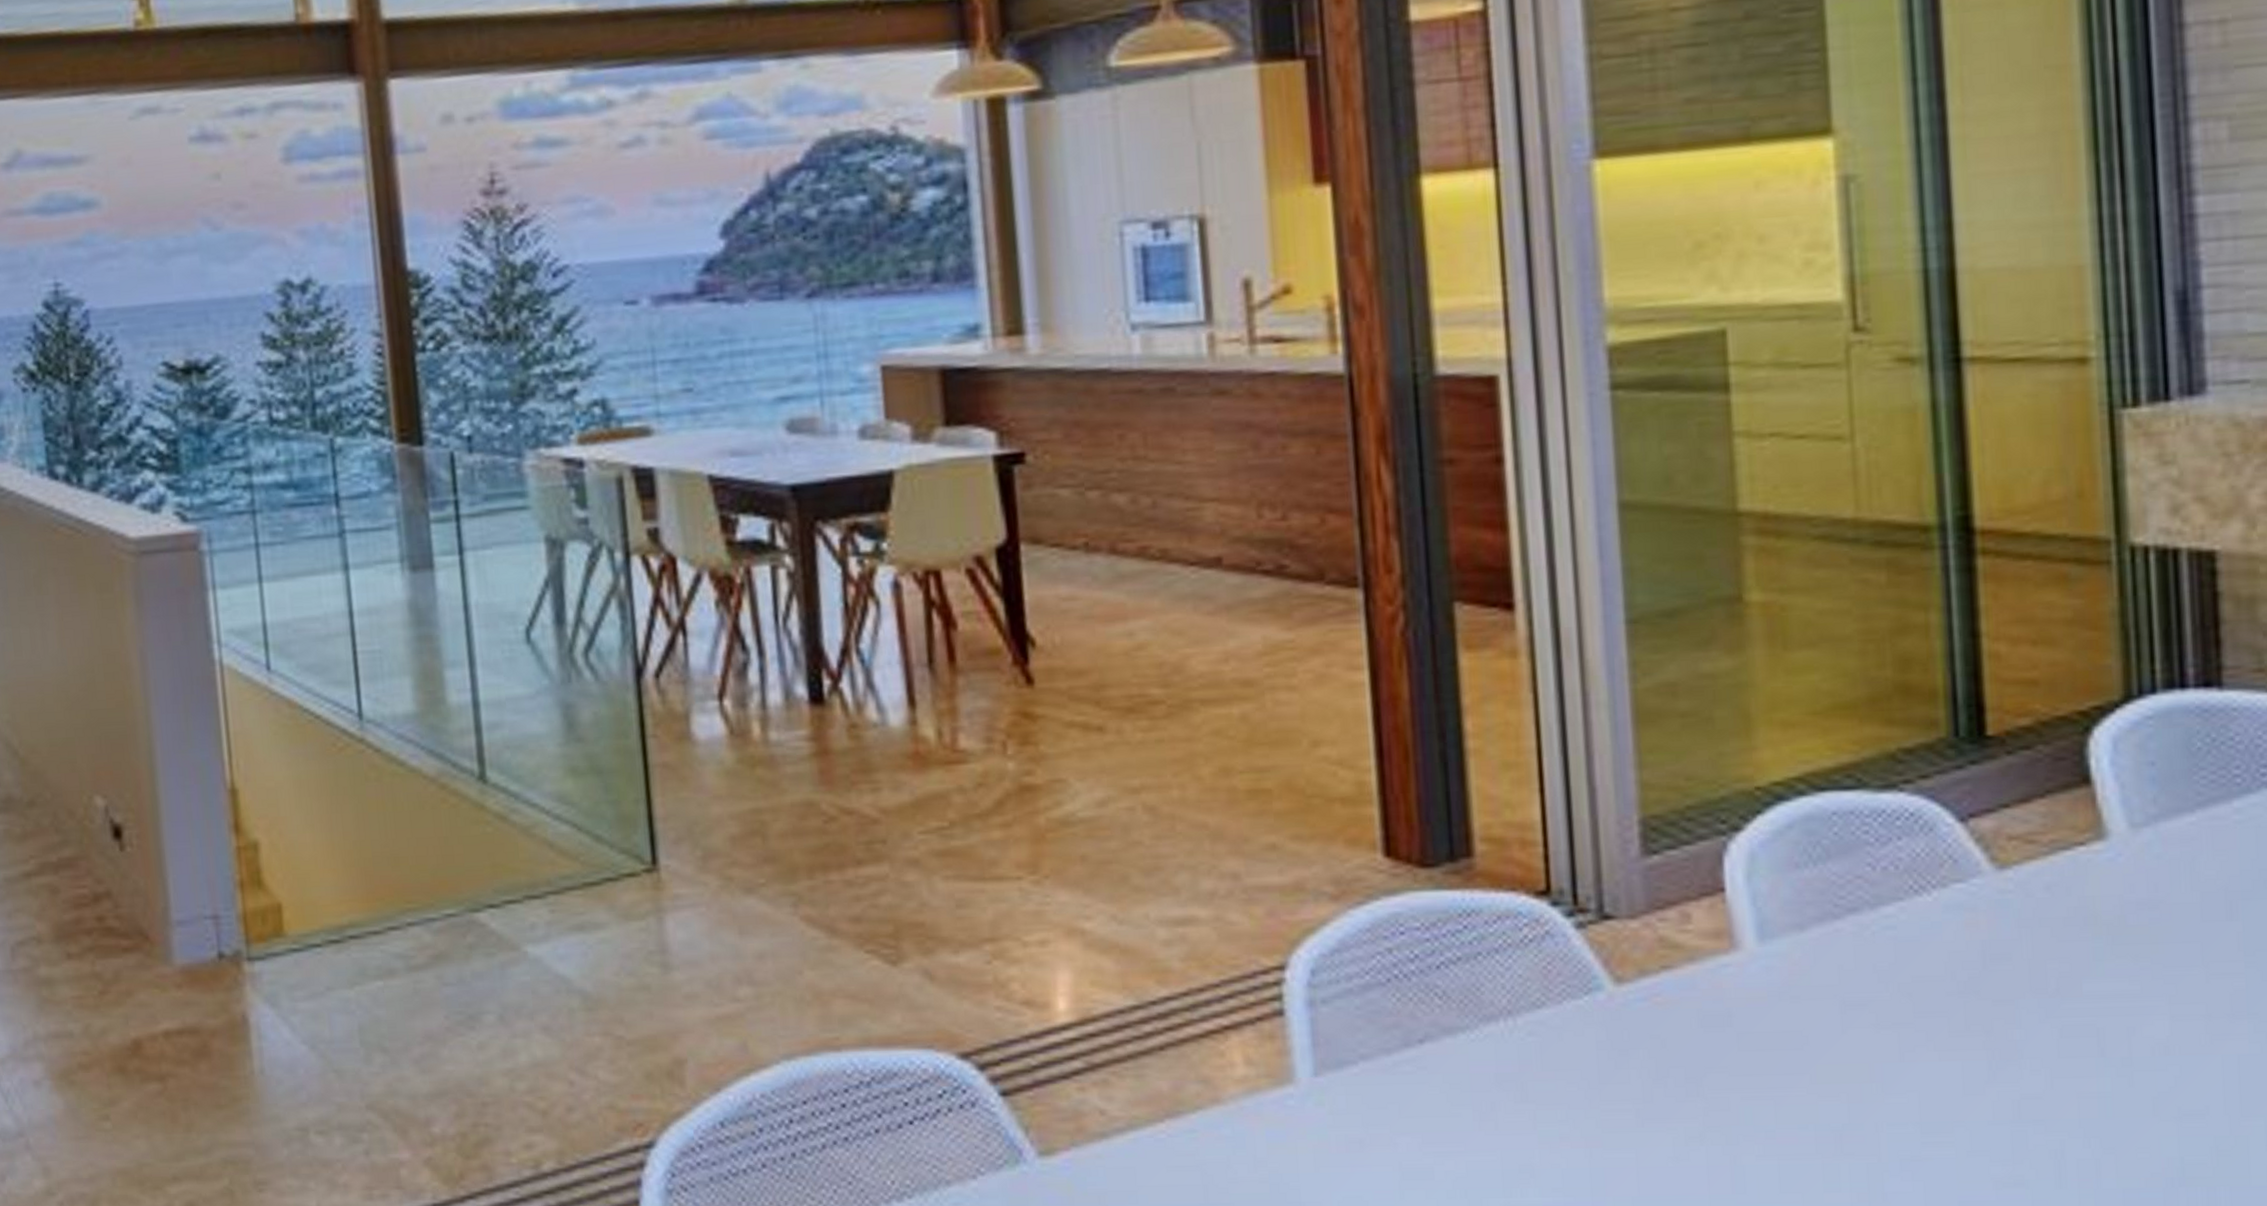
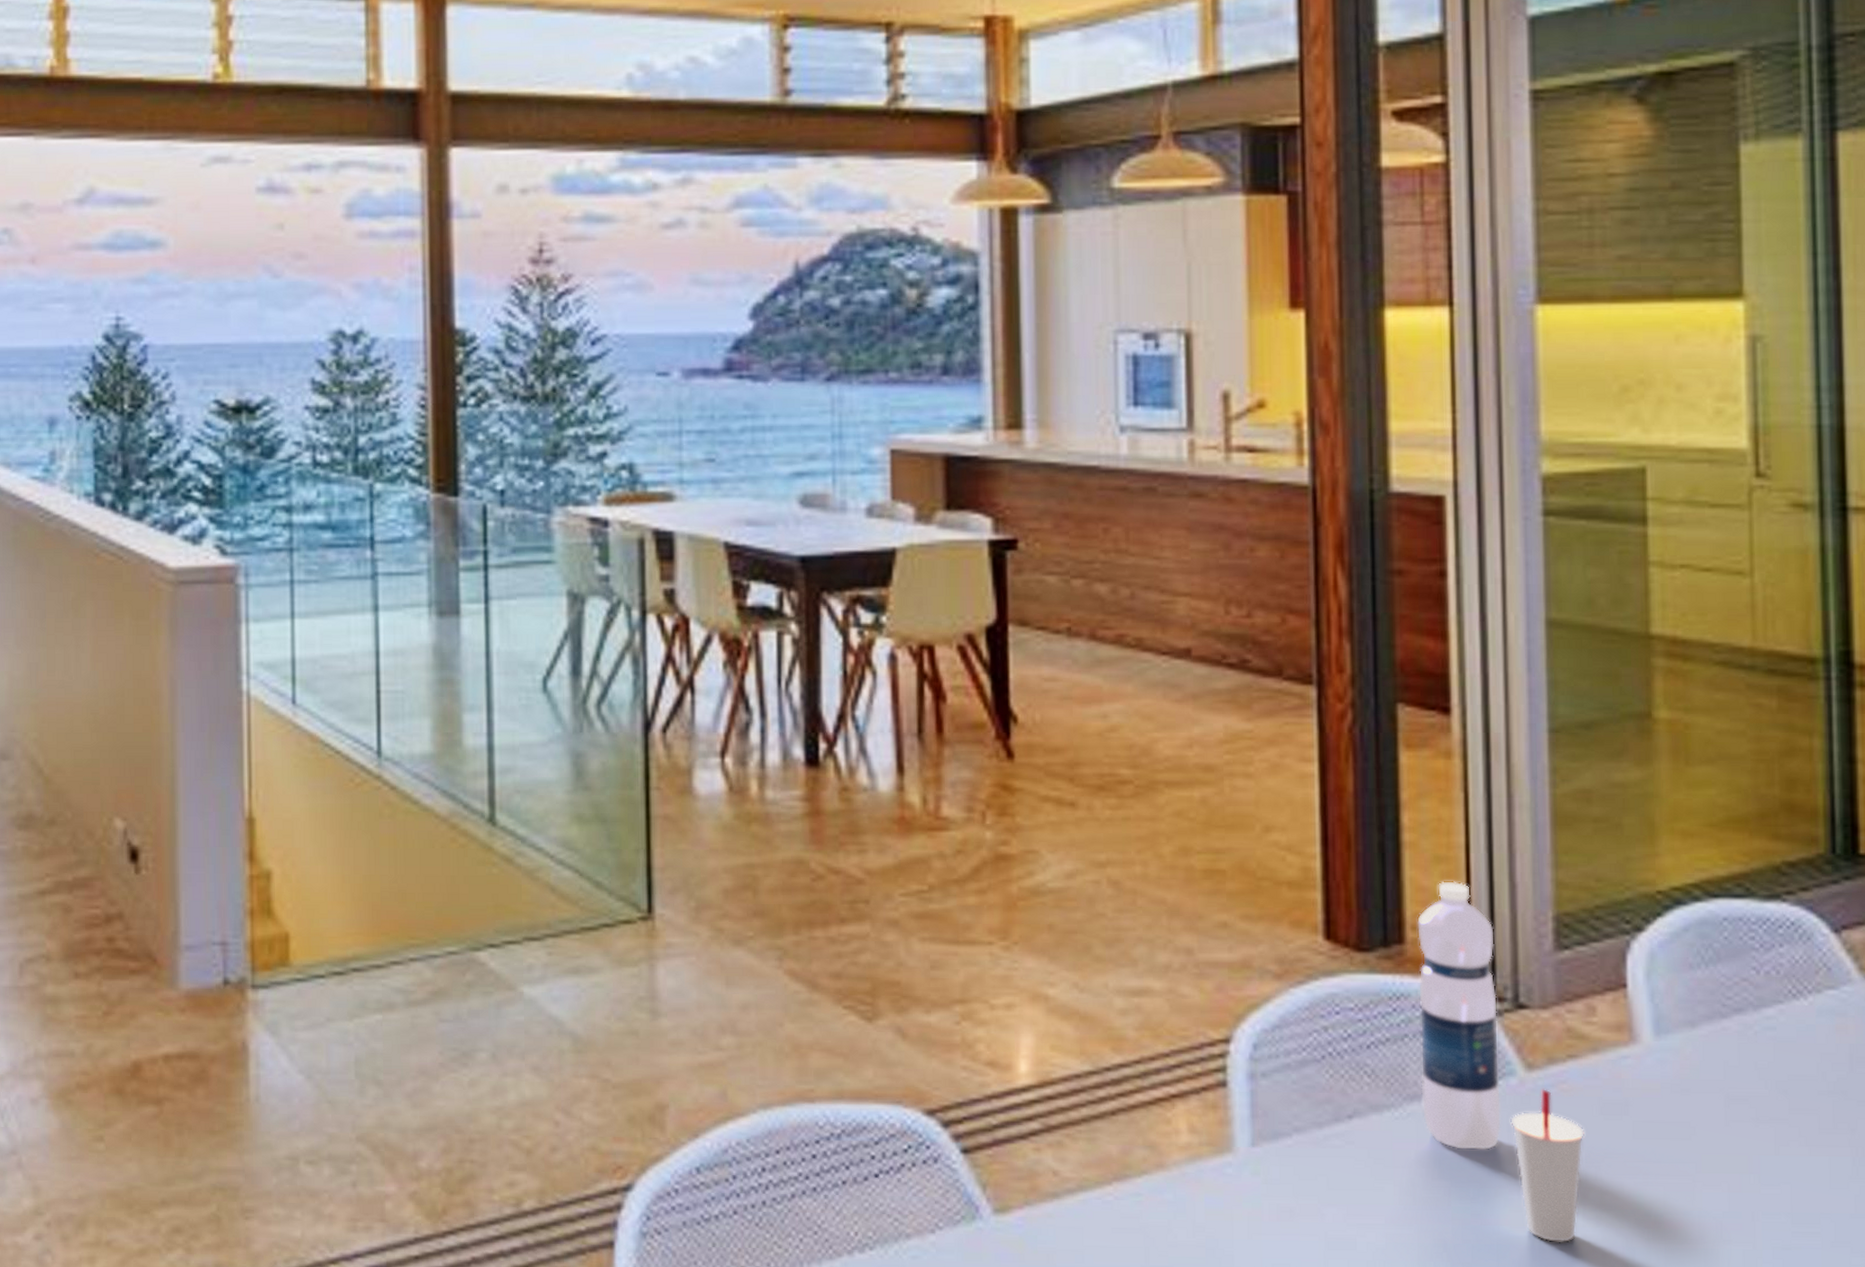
water bottle: none [1485,788,1590,1071] -> present [1416,881,1502,1151]
cup: none [1599,1002,1683,1164] -> present [1510,1088,1584,1243]

